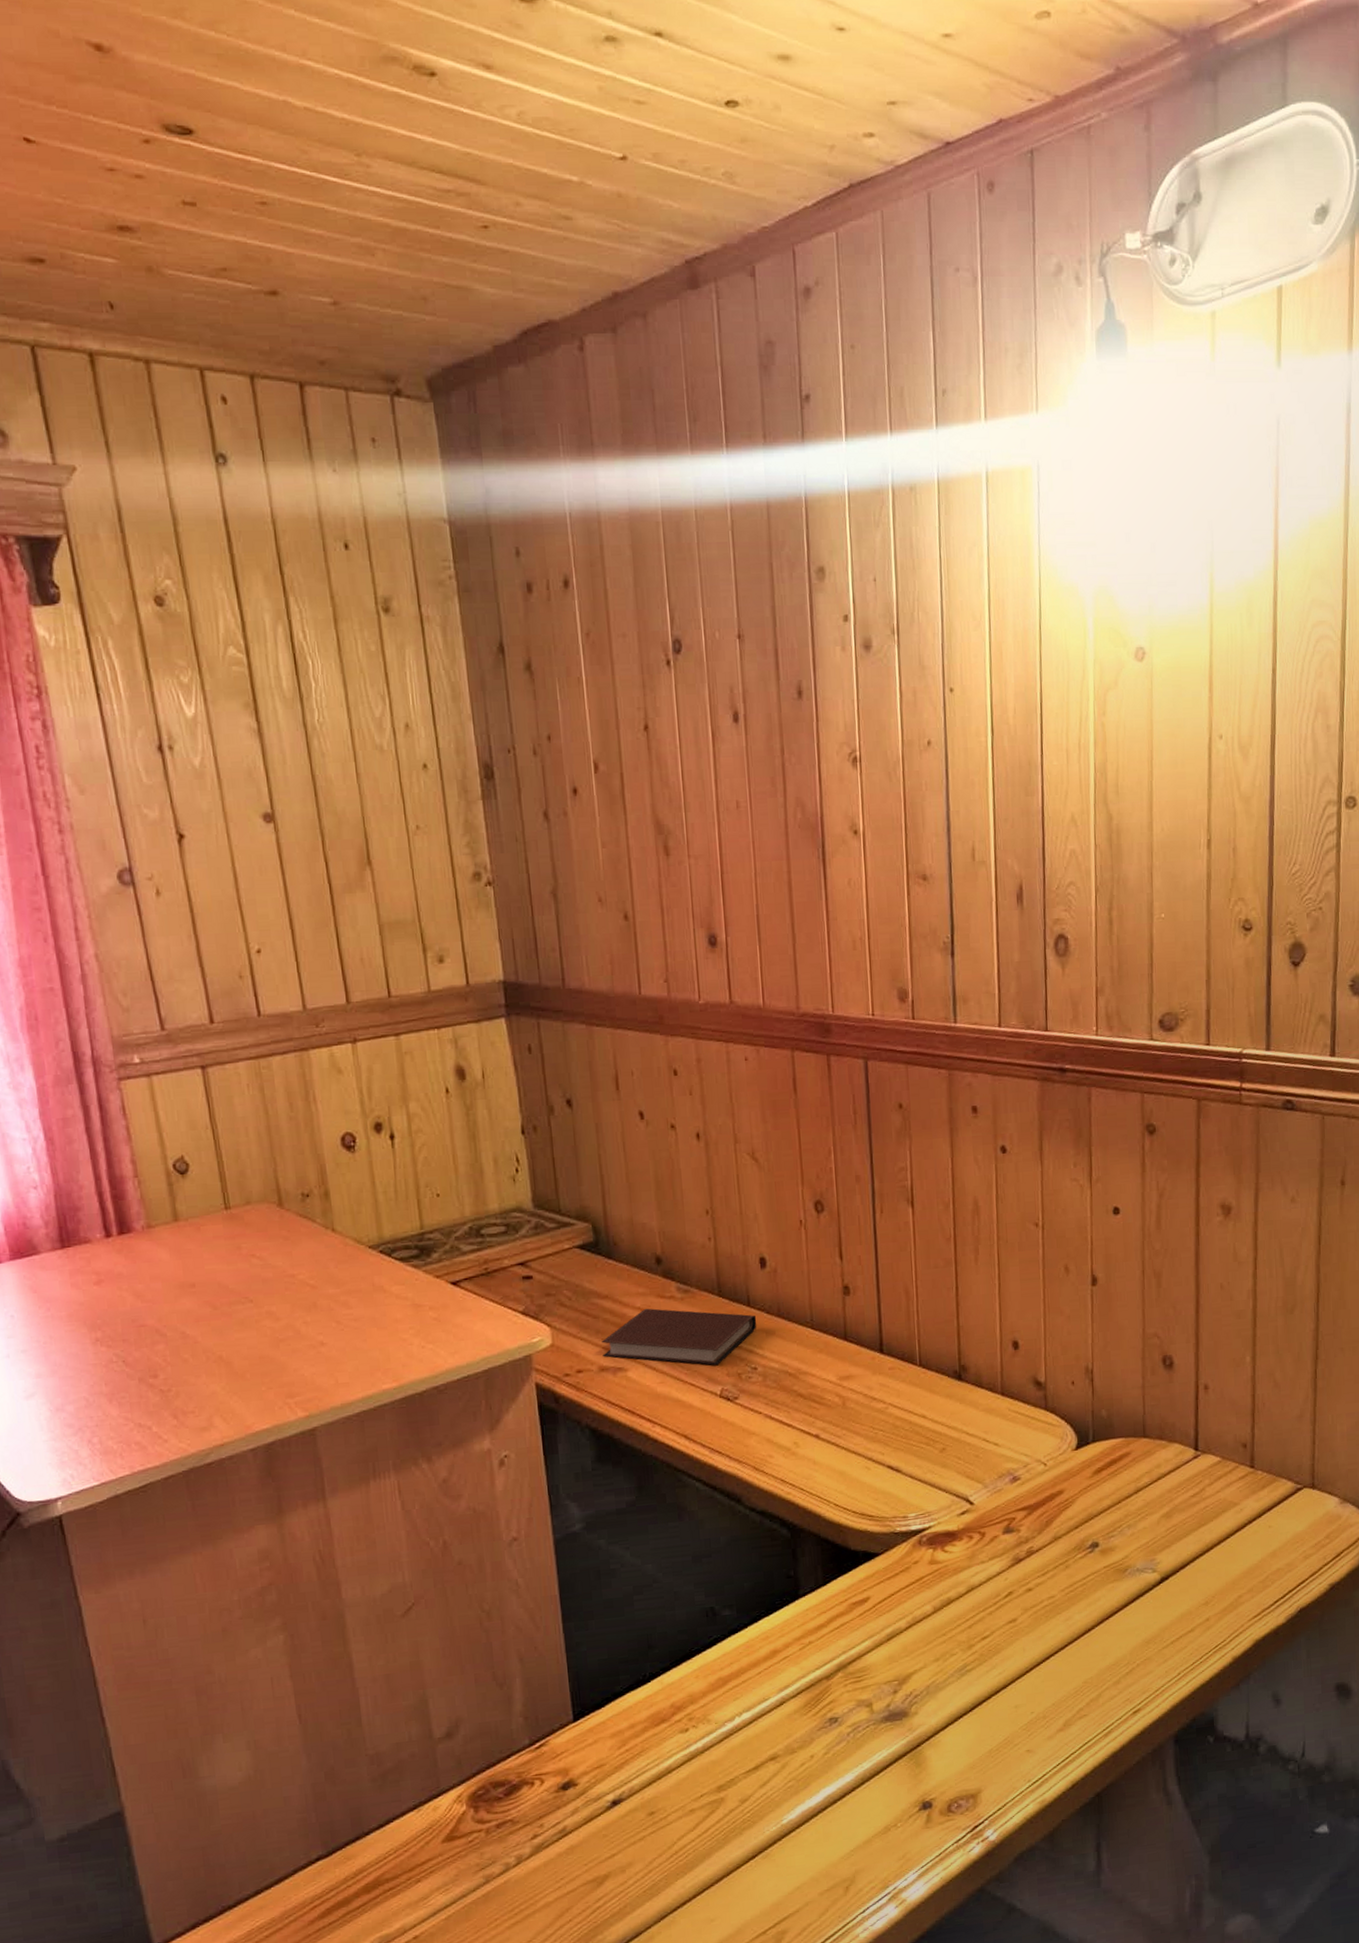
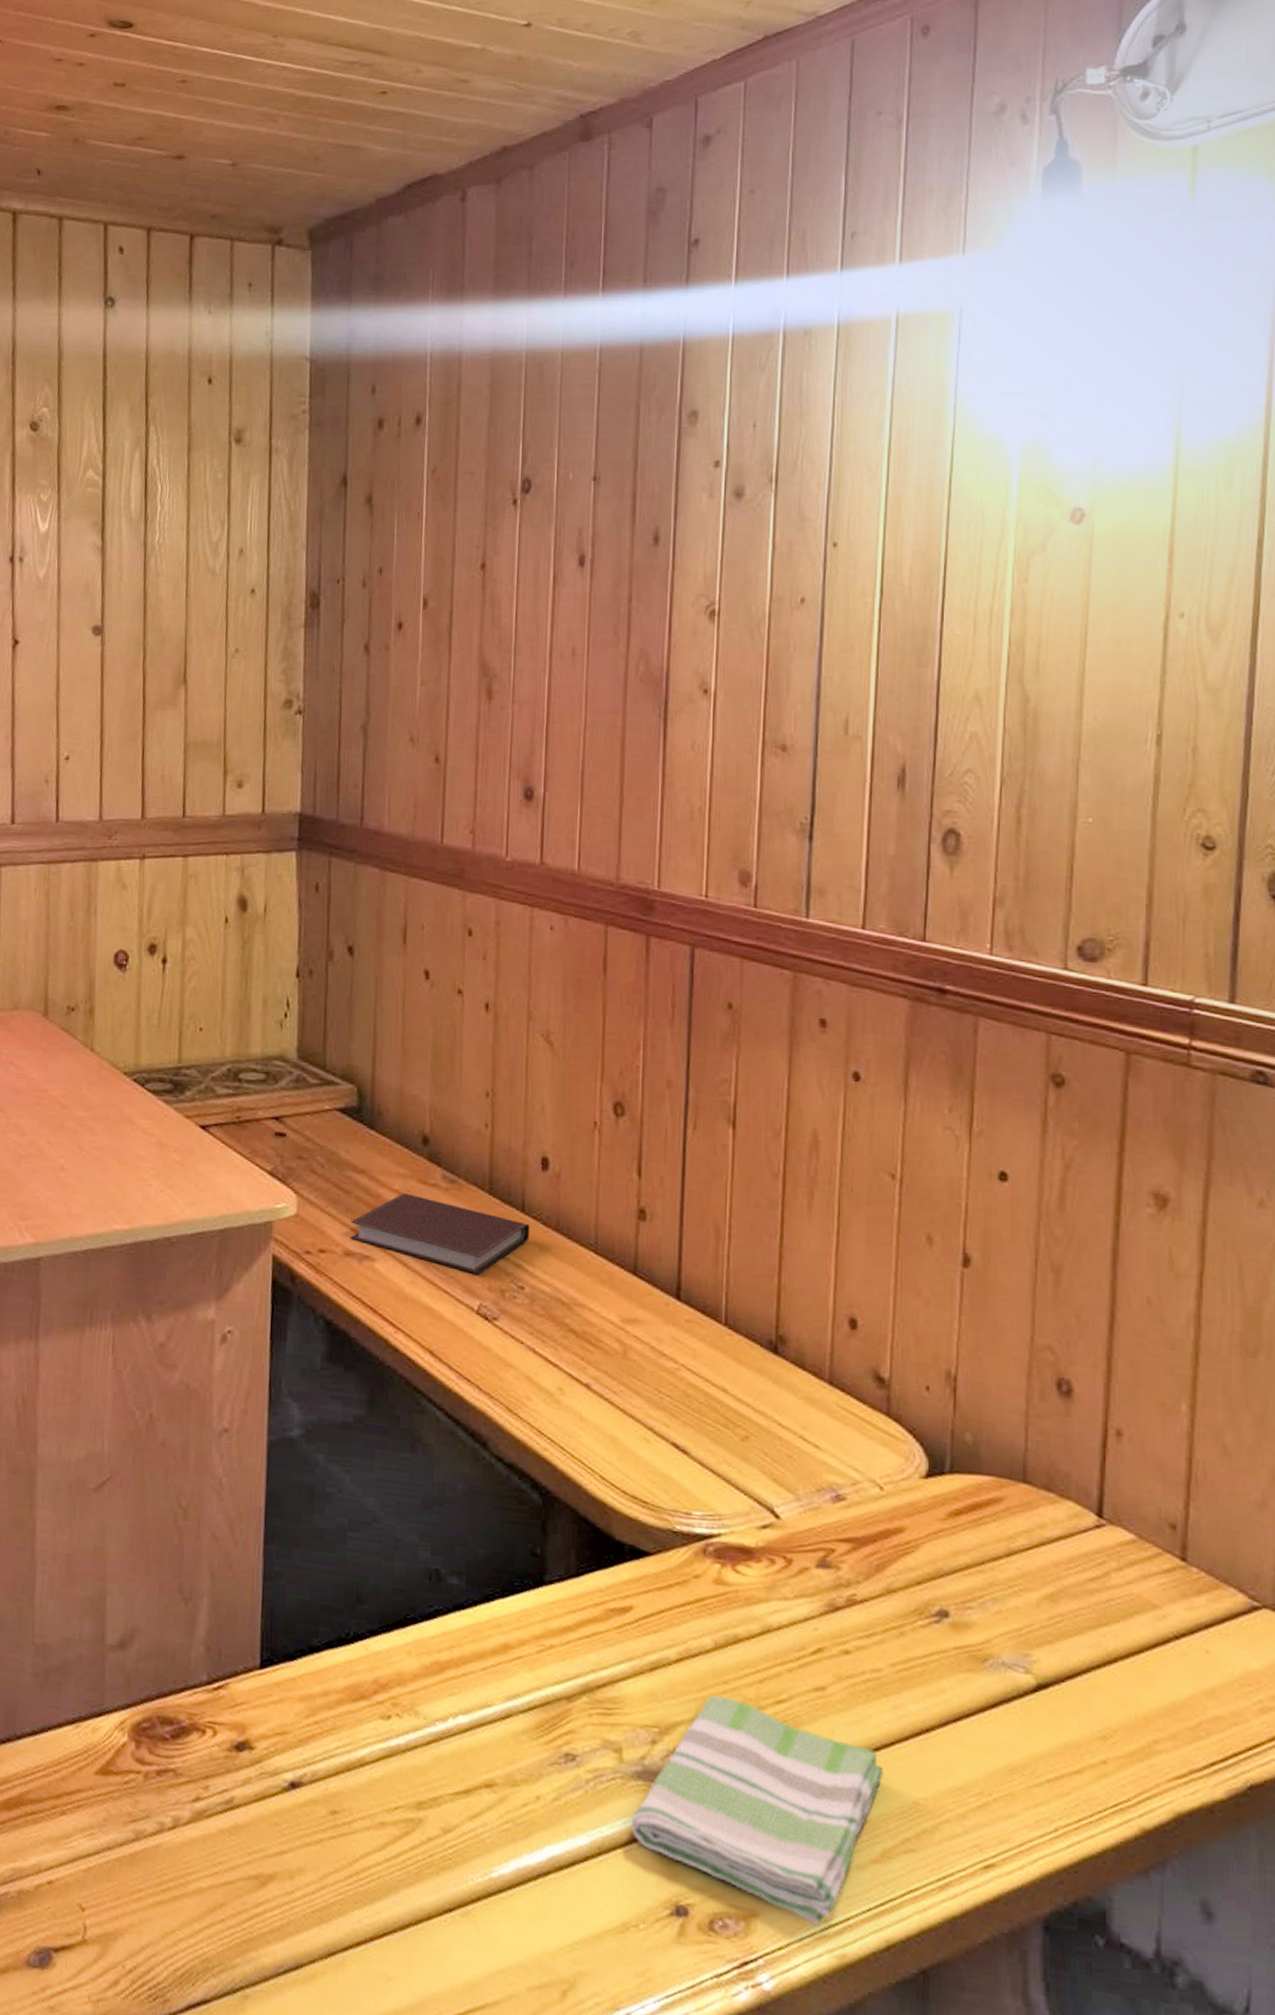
dish towel: none [884,1644,1061,1786] -> present [631,1695,883,1925]

